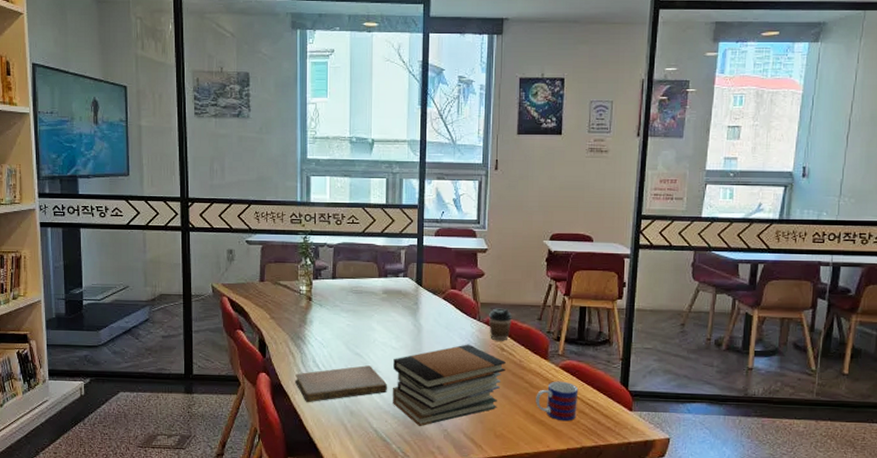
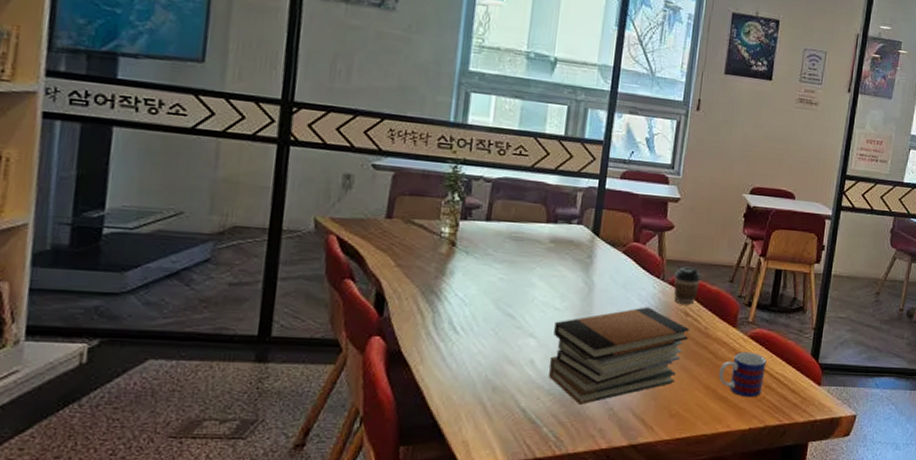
notebook: present [294,365,388,403] -> none [420,329,545,376]

